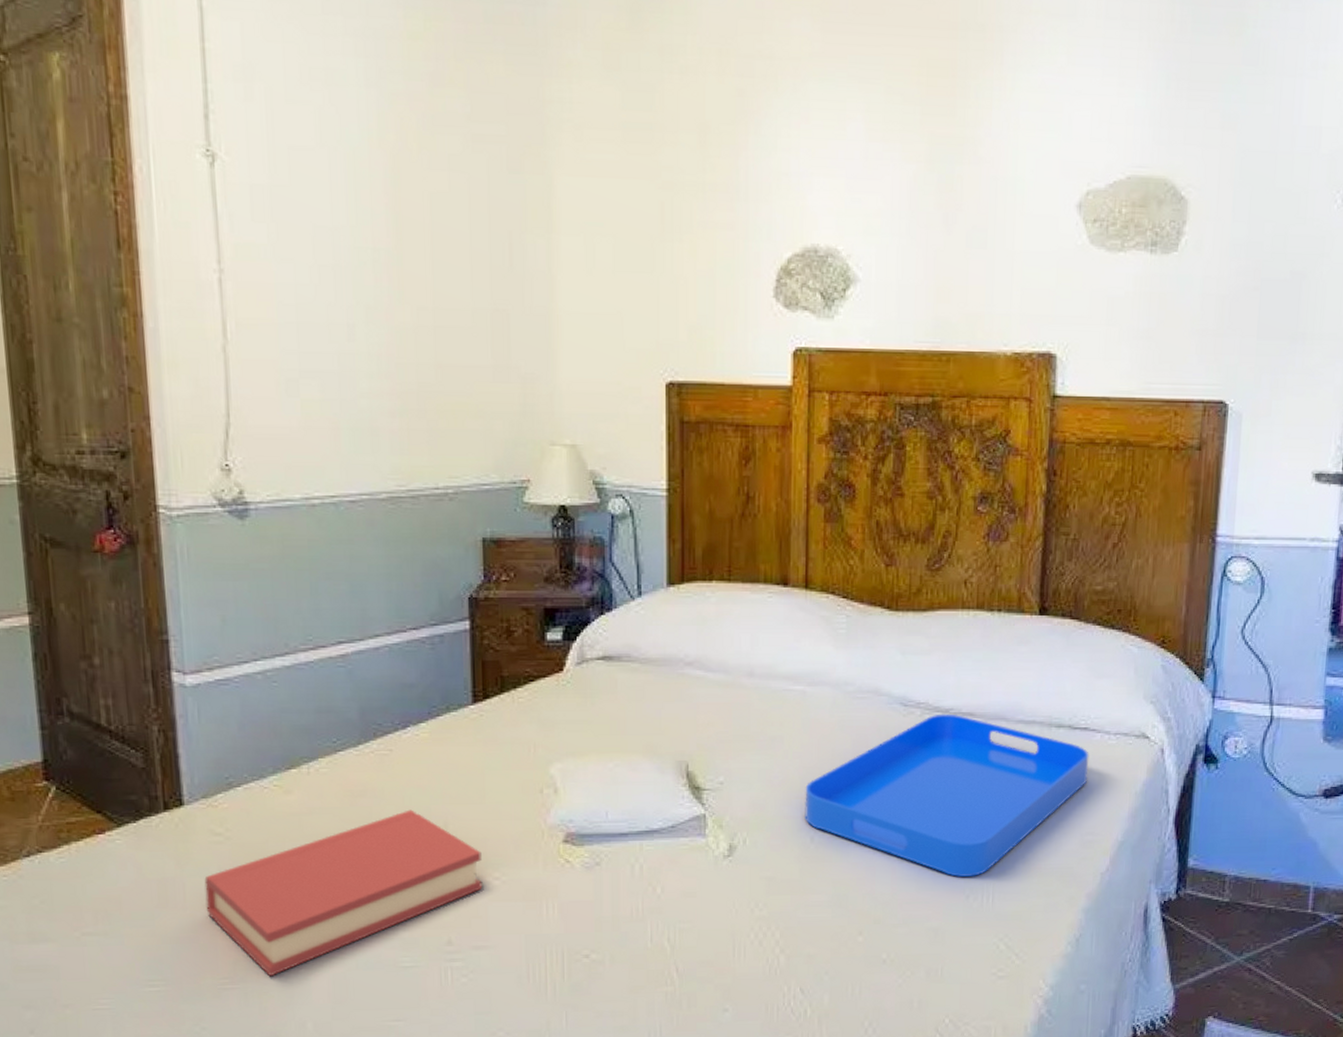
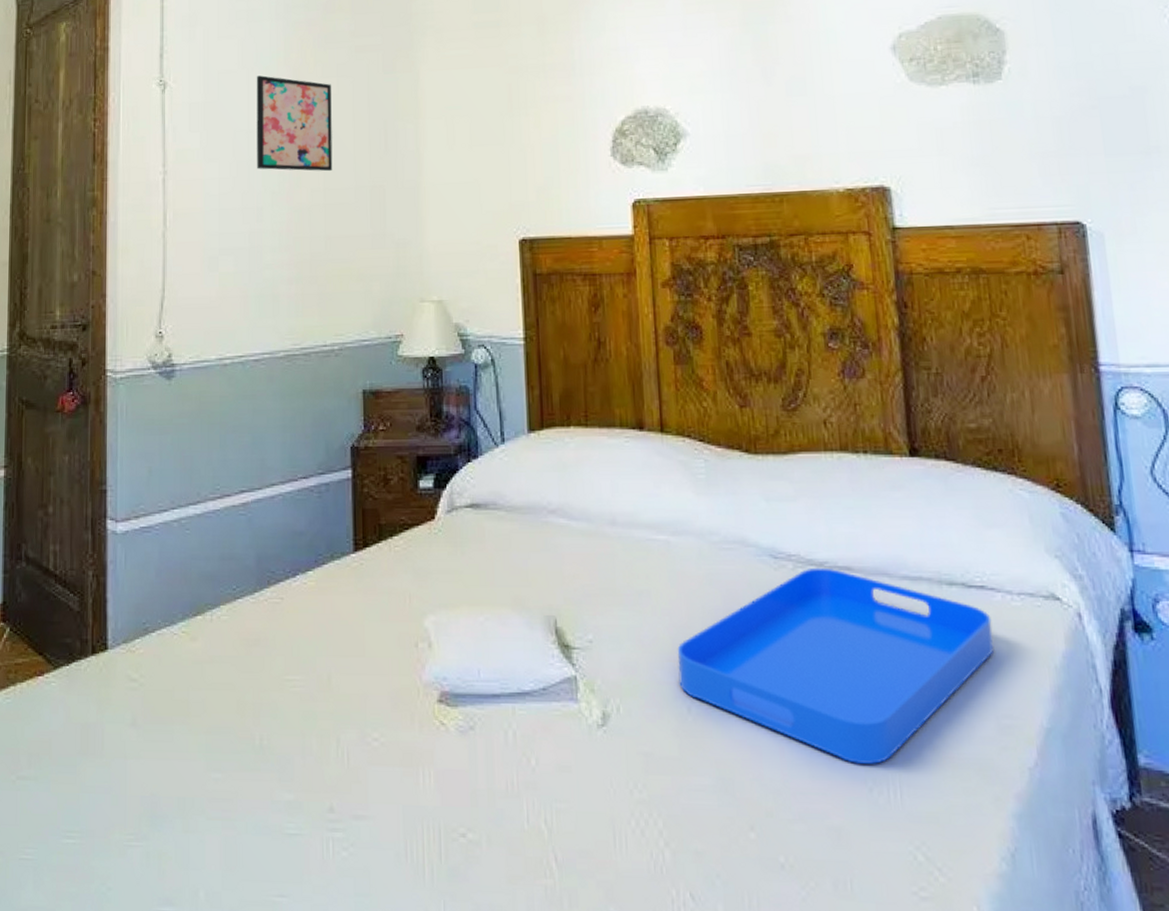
hardback book: present [204,809,483,977] -> none [119,661,362,836]
wall art: none [341,158,444,288] -> present [256,75,333,172]

